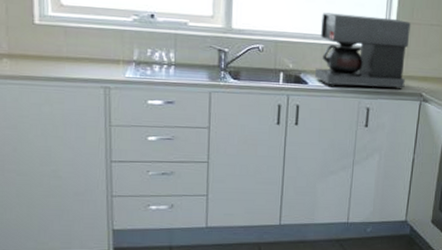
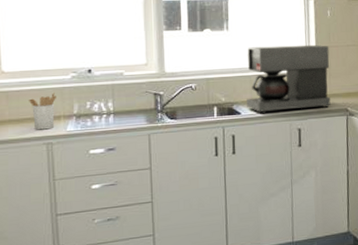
utensil holder: none [86,34,116,73] -> present [28,92,56,130]

